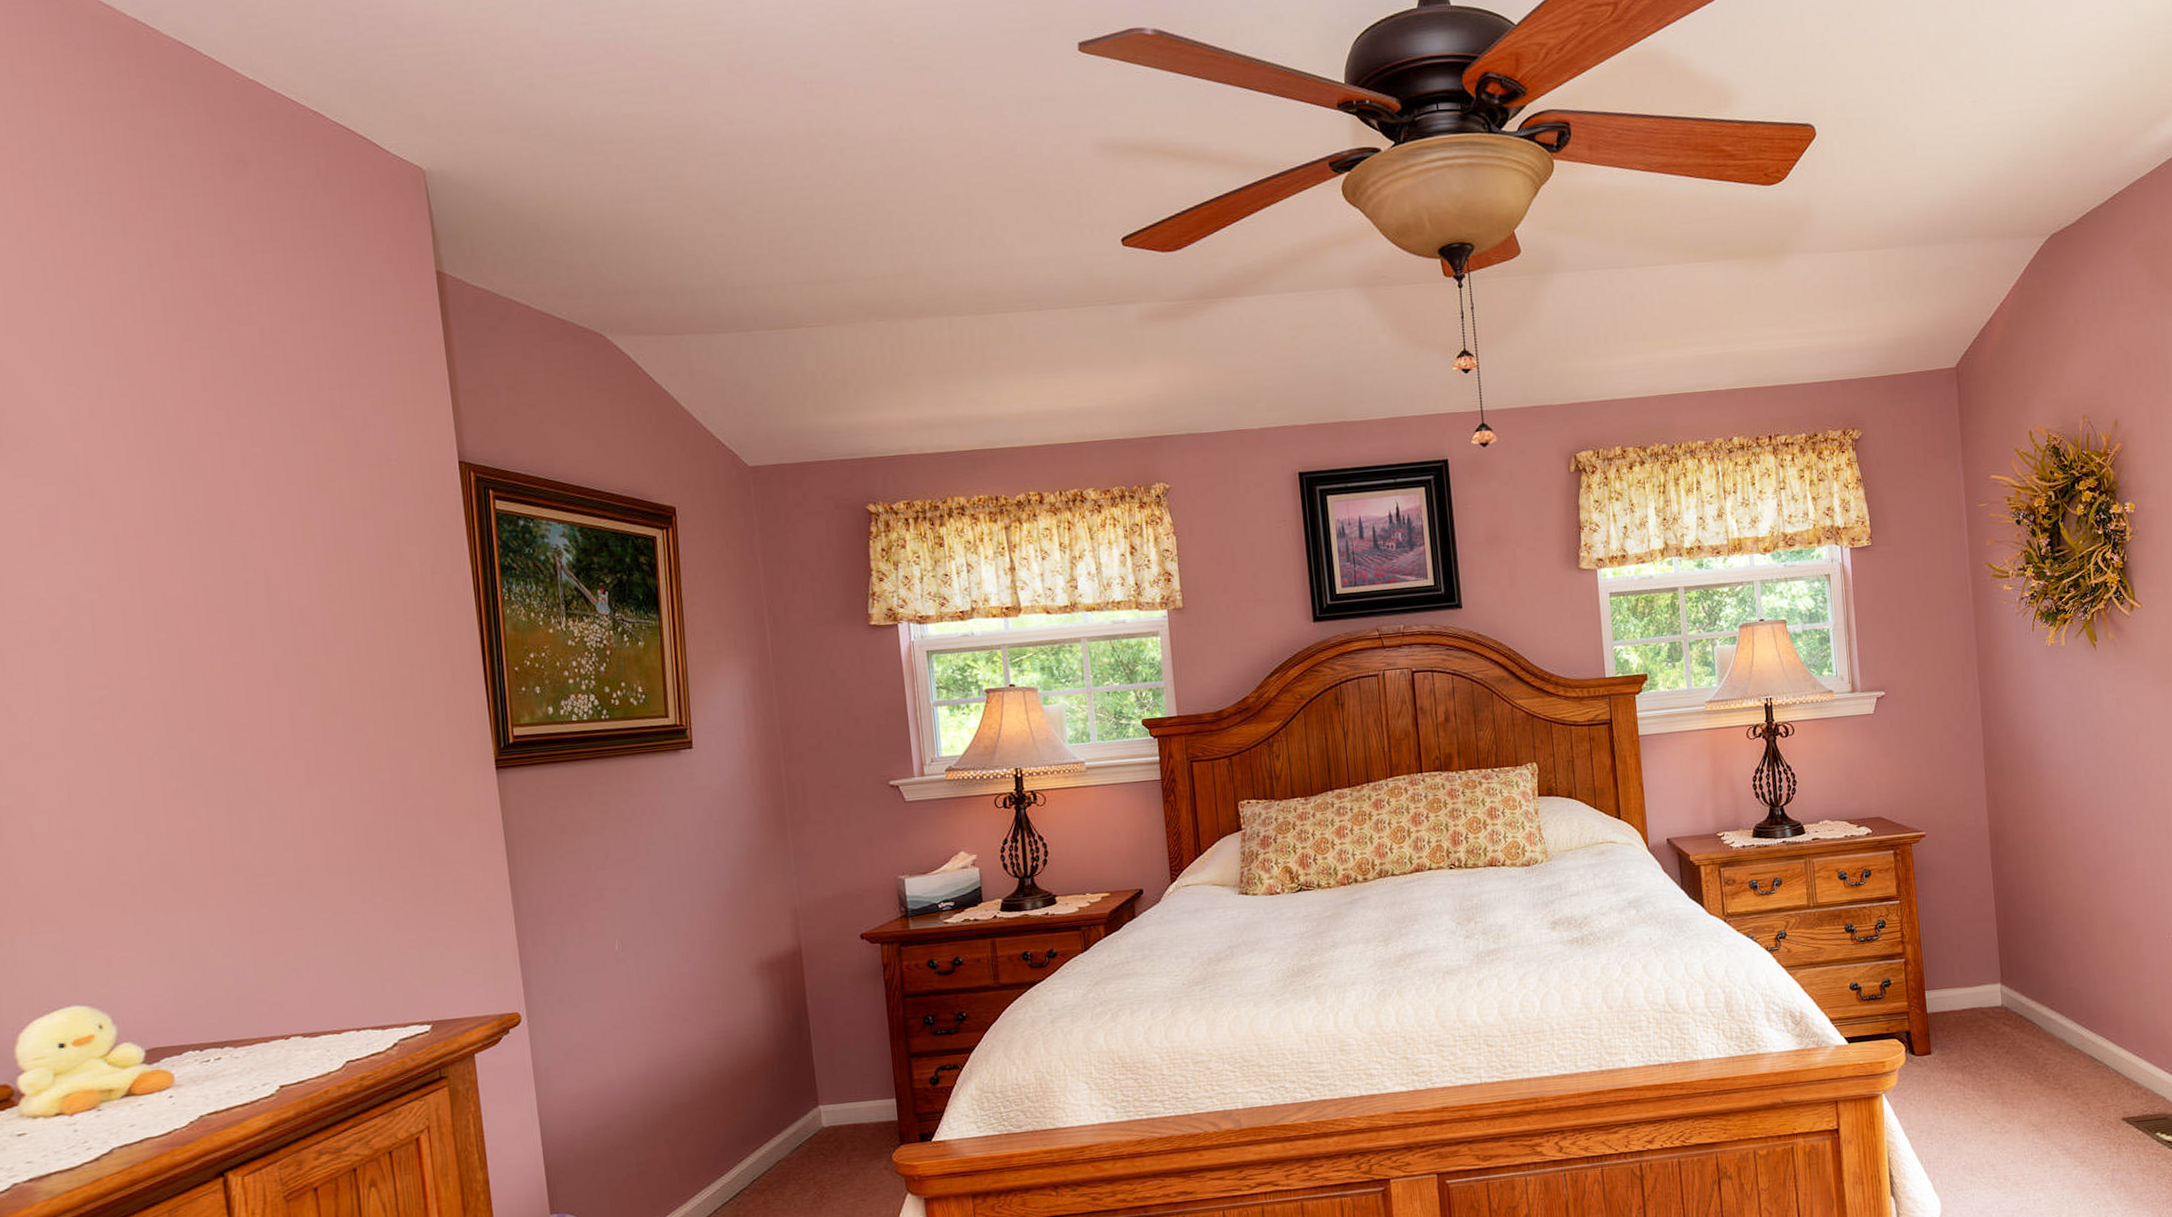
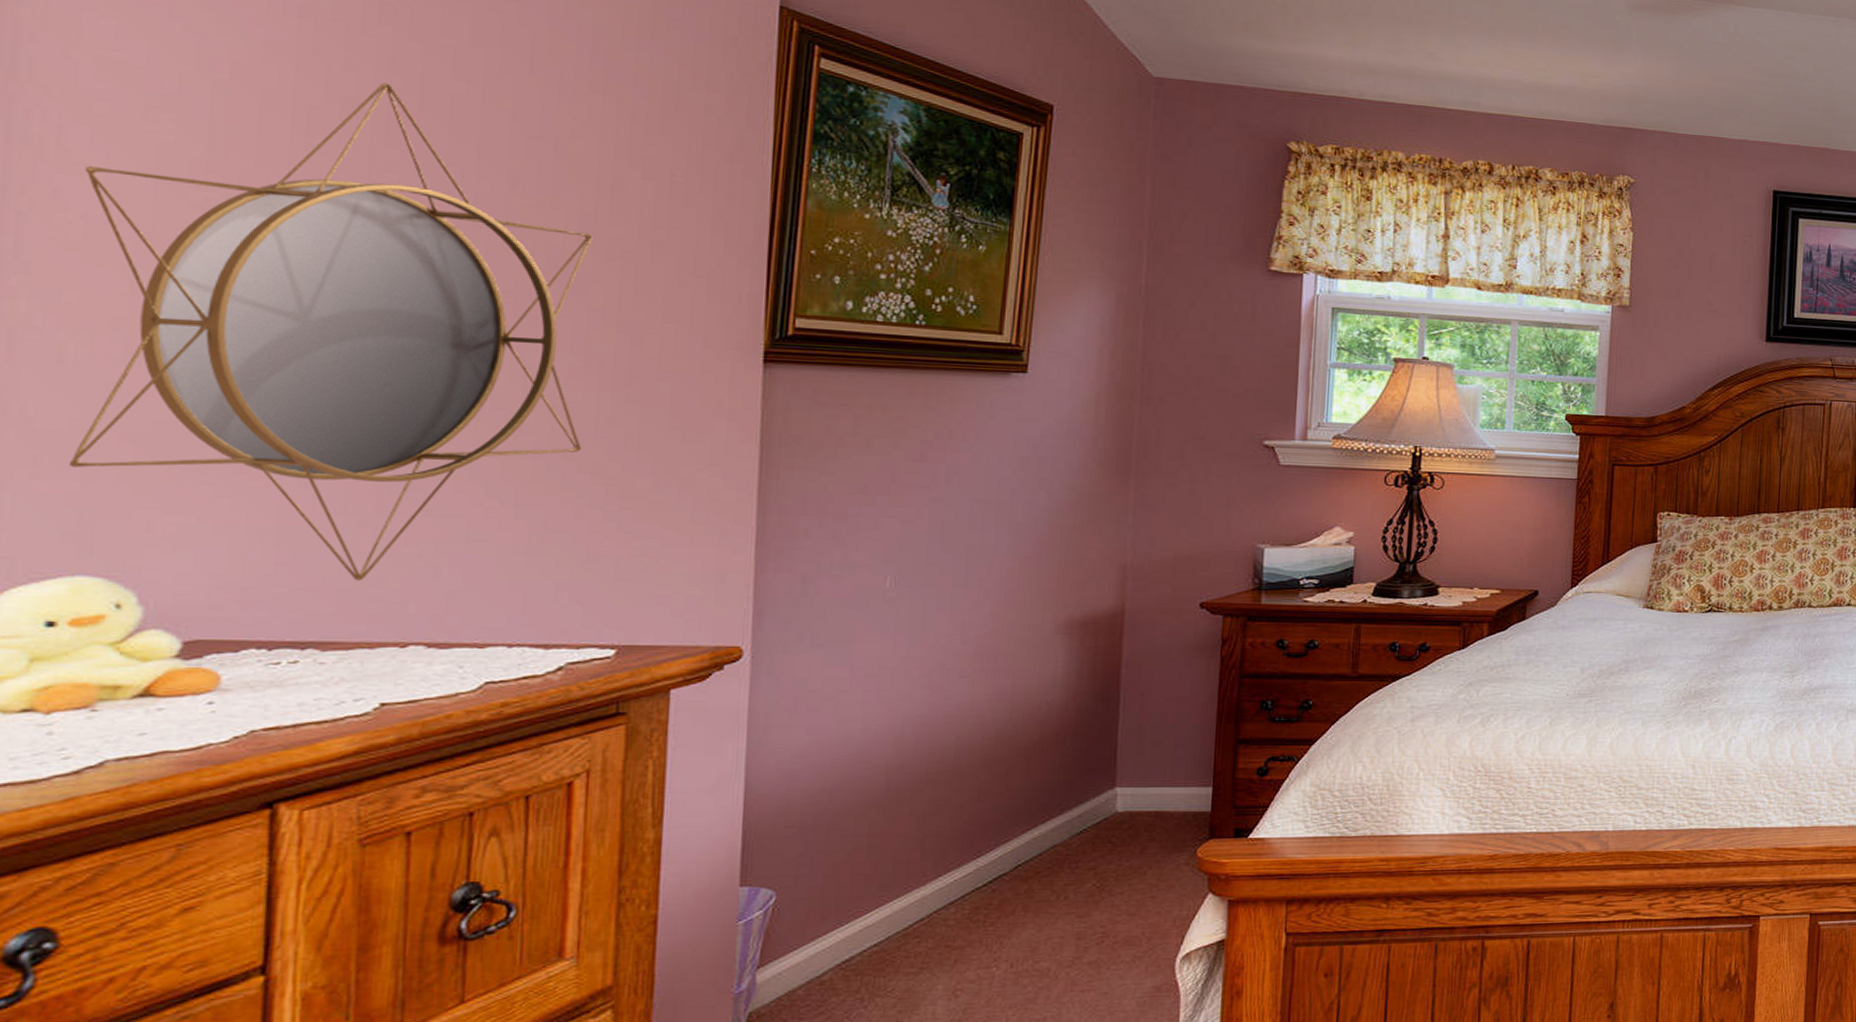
home mirror: none [23,581,381,989] -> present [70,82,593,581]

